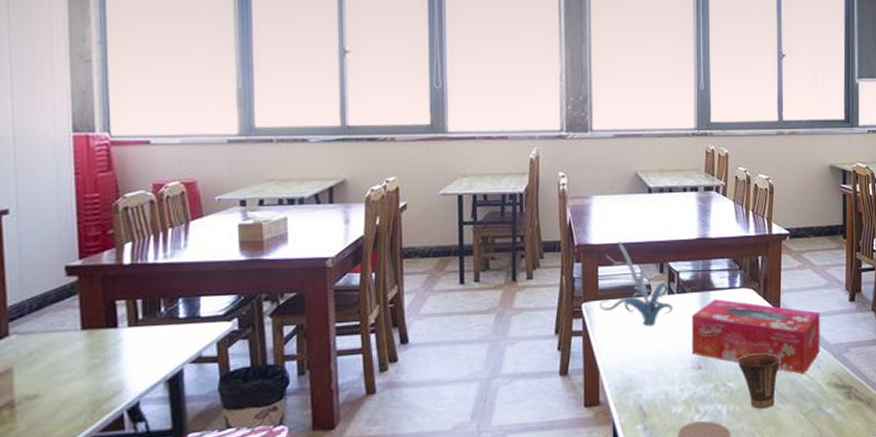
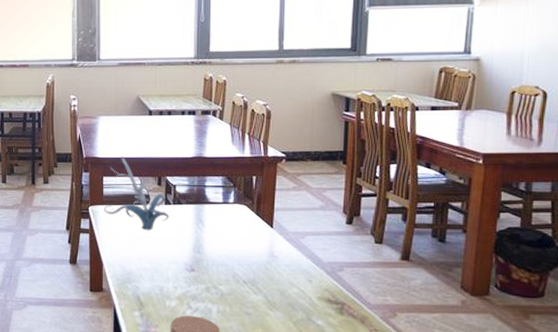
tissue box: present [692,299,820,375] -> none [186,212,314,287]
cup: present [737,353,780,409] -> none [228,263,271,313]

